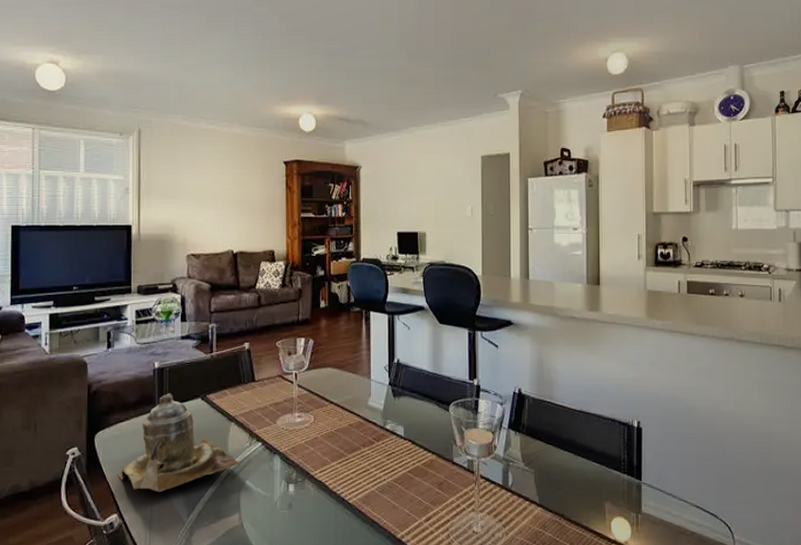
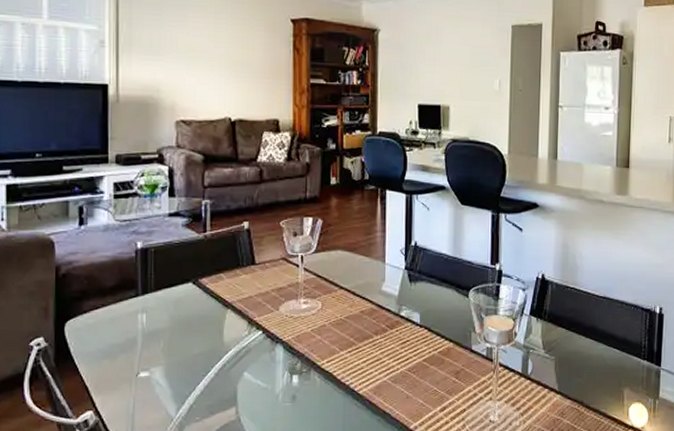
teapot: present [118,393,241,492] -> none [93,277,238,386]

